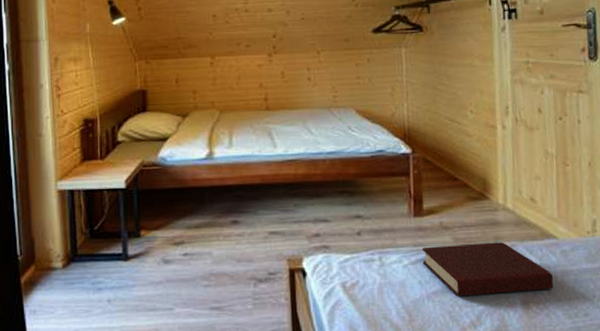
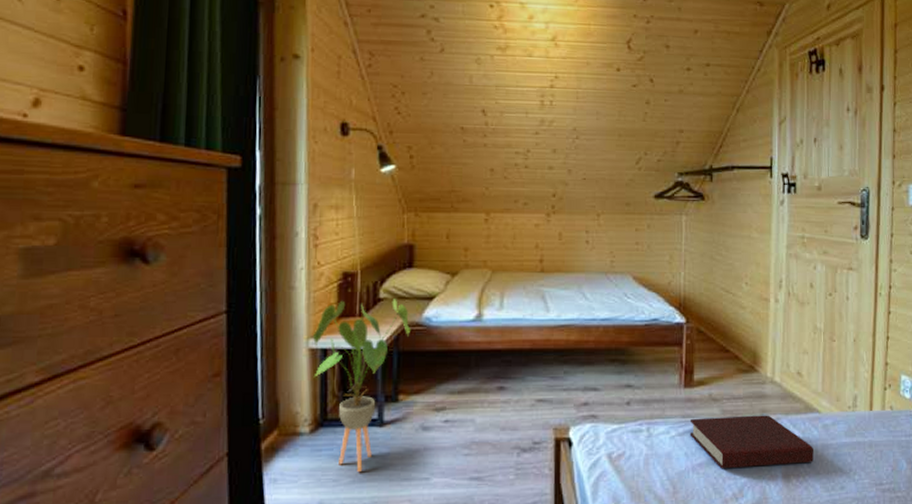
house plant: none [60,141,149,304] -> present [312,299,412,473]

